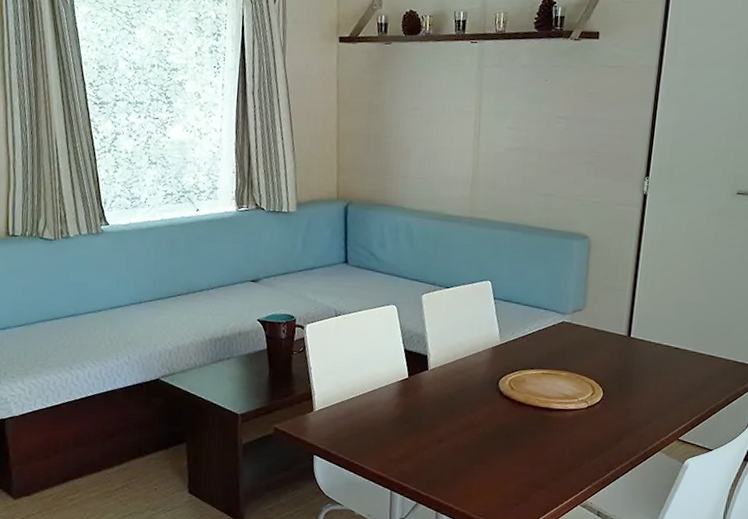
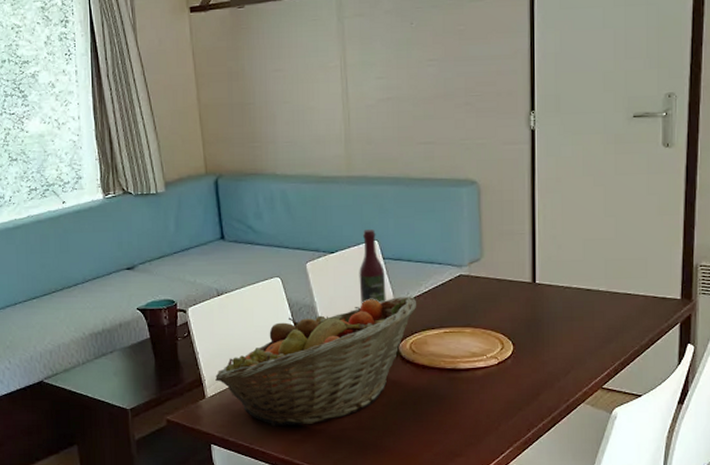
fruit basket: none [325,335,520,446] -> present [215,296,416,427]
wine bottle: none [468,269,494,340] -> present [359,229,386,304]

